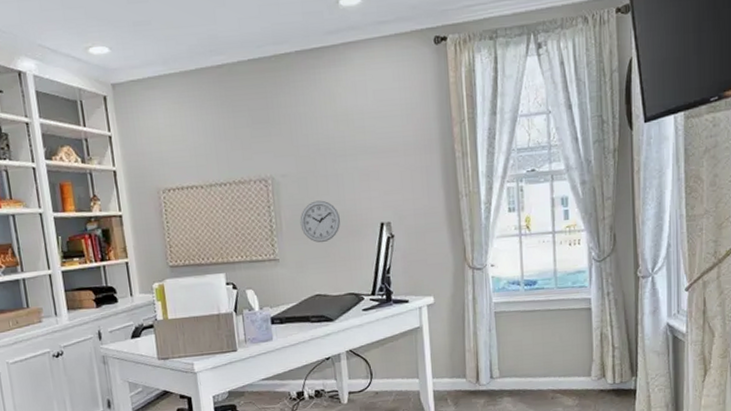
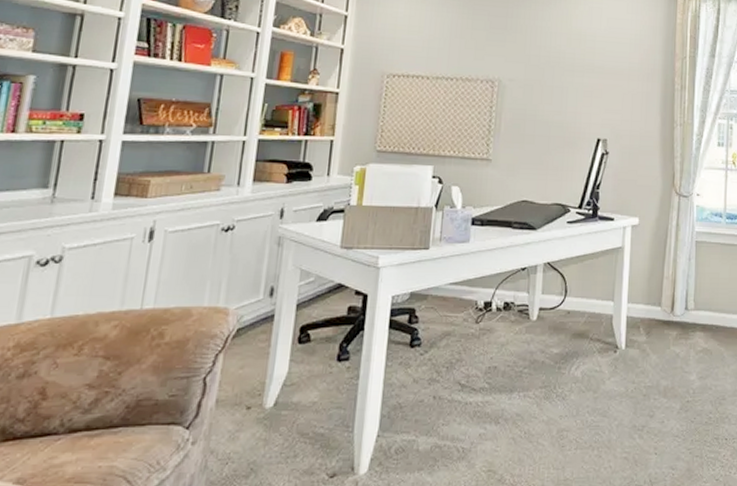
wall clock: present [300,200,340,243] -> none [519,108,559,150]

